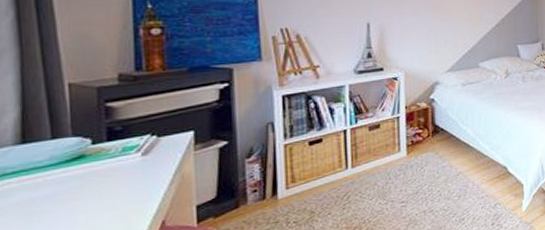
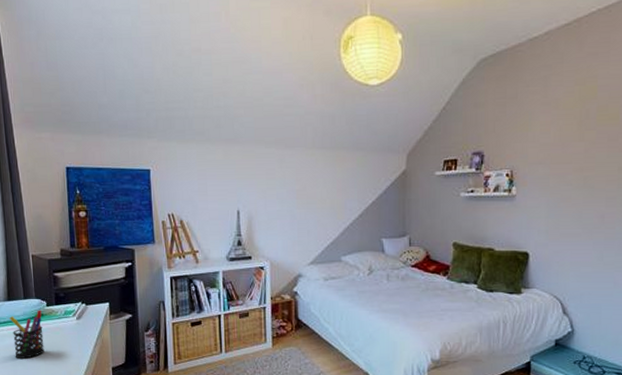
pen holder: none [23,150,86,217] -> present [9,310,45,359]

